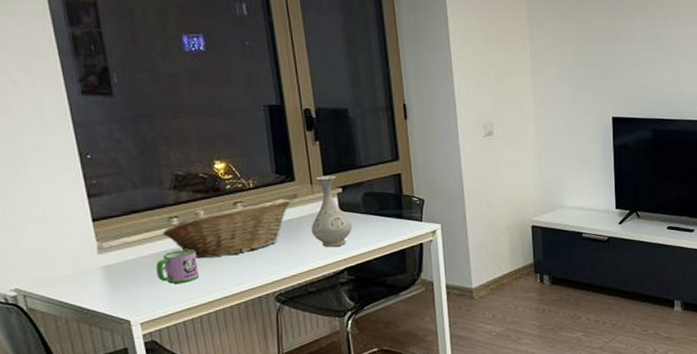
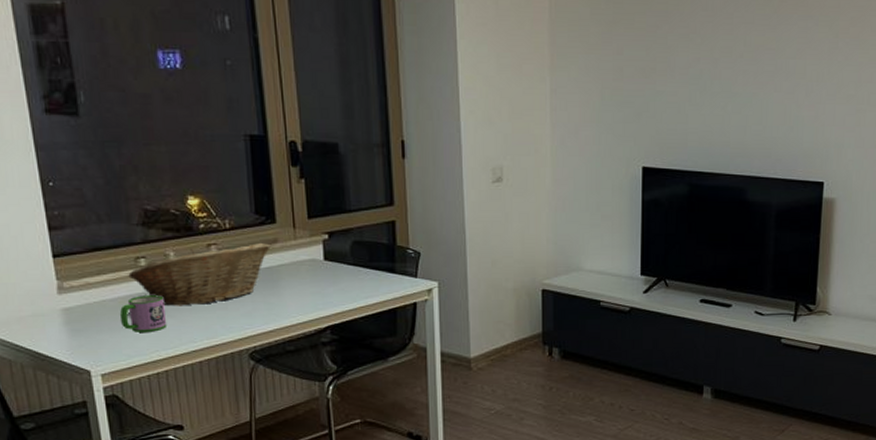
vase: present [311,175,353,248] -> none [291,219,338,302]

